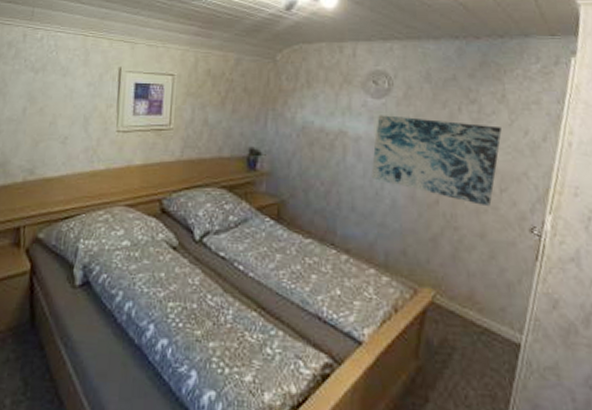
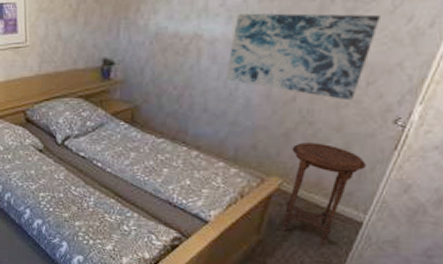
side table: none [440,249,513,373] -> present [282,143,366,245]

